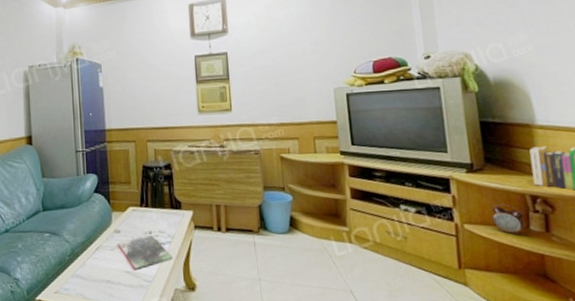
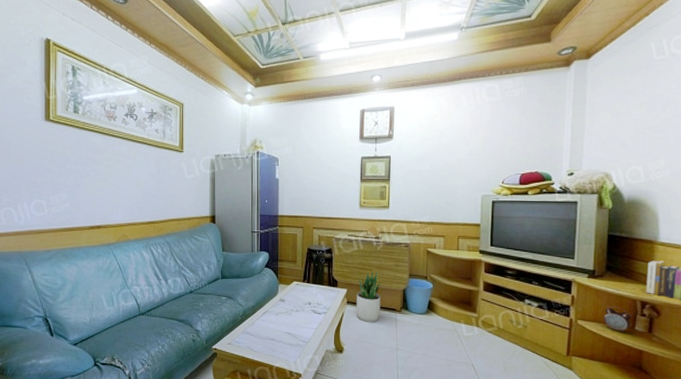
magazine: present [118,234,173,269] -> none [282,305,327,332]
planter: none [204,187,235,250] -> present [356,272,381,323]

